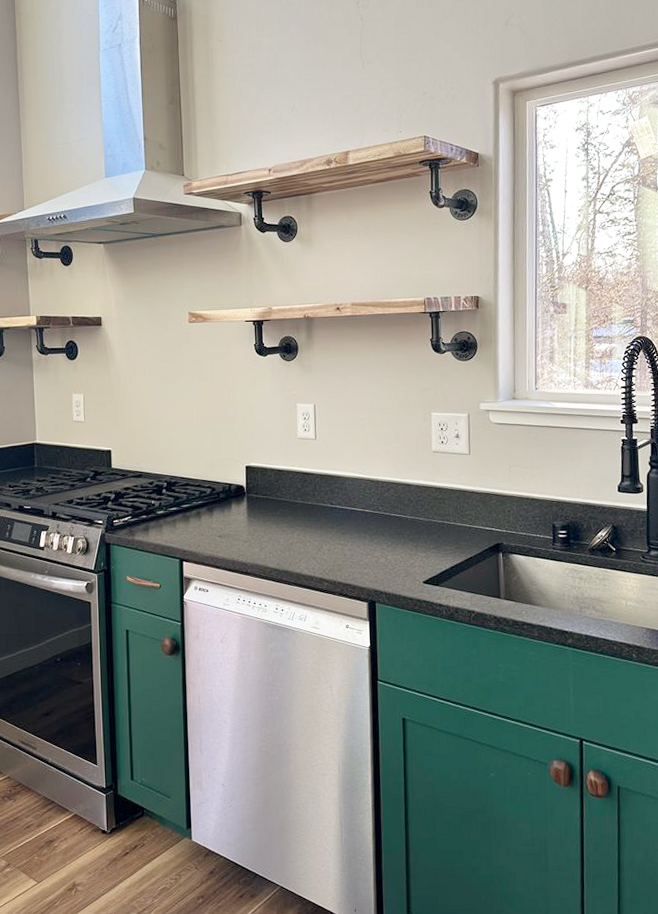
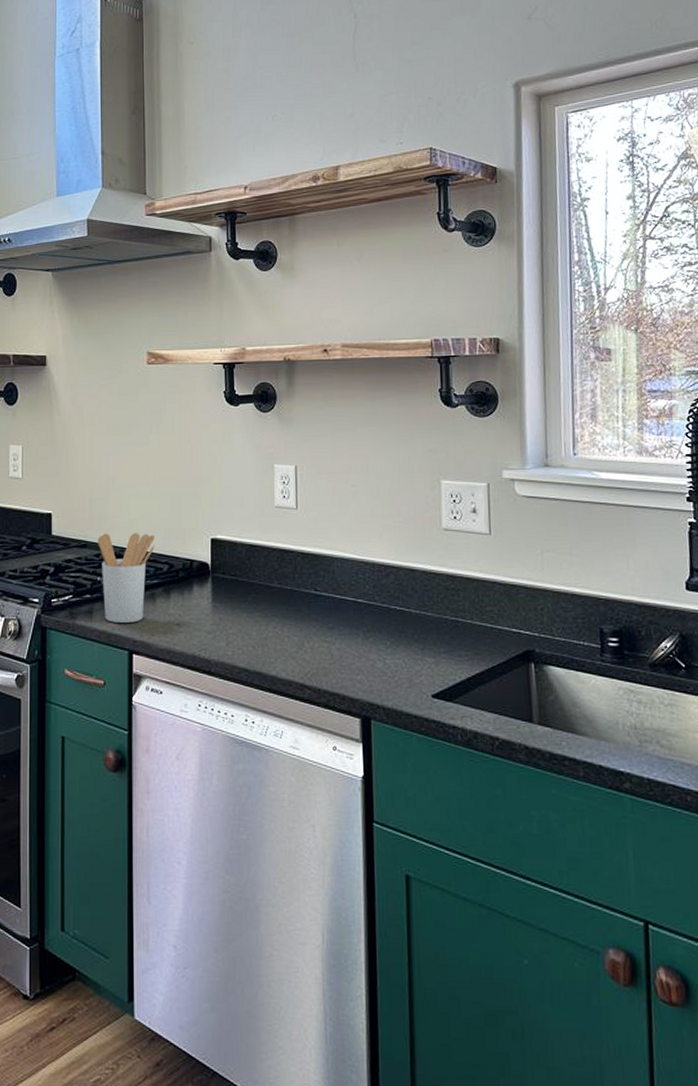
utensil holder: none [151,463,199,537] -> present [98,533,154,623]

